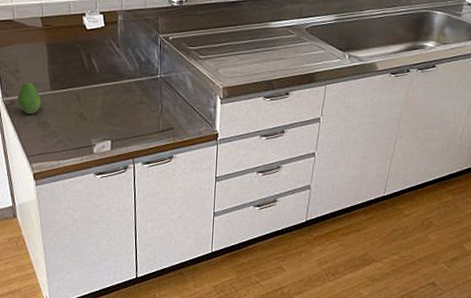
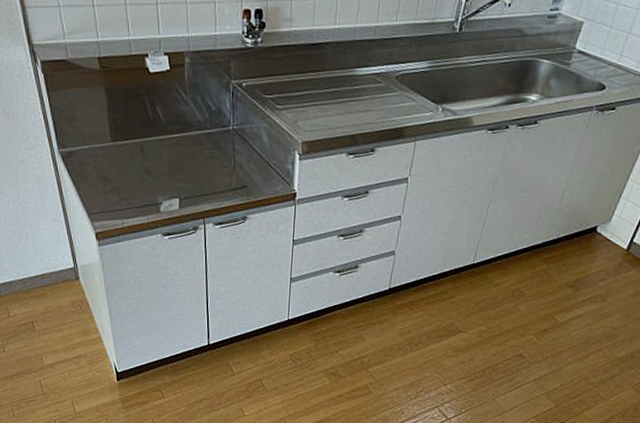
fruit: present [17,82,41,114] -> none [75,131,101,168]

